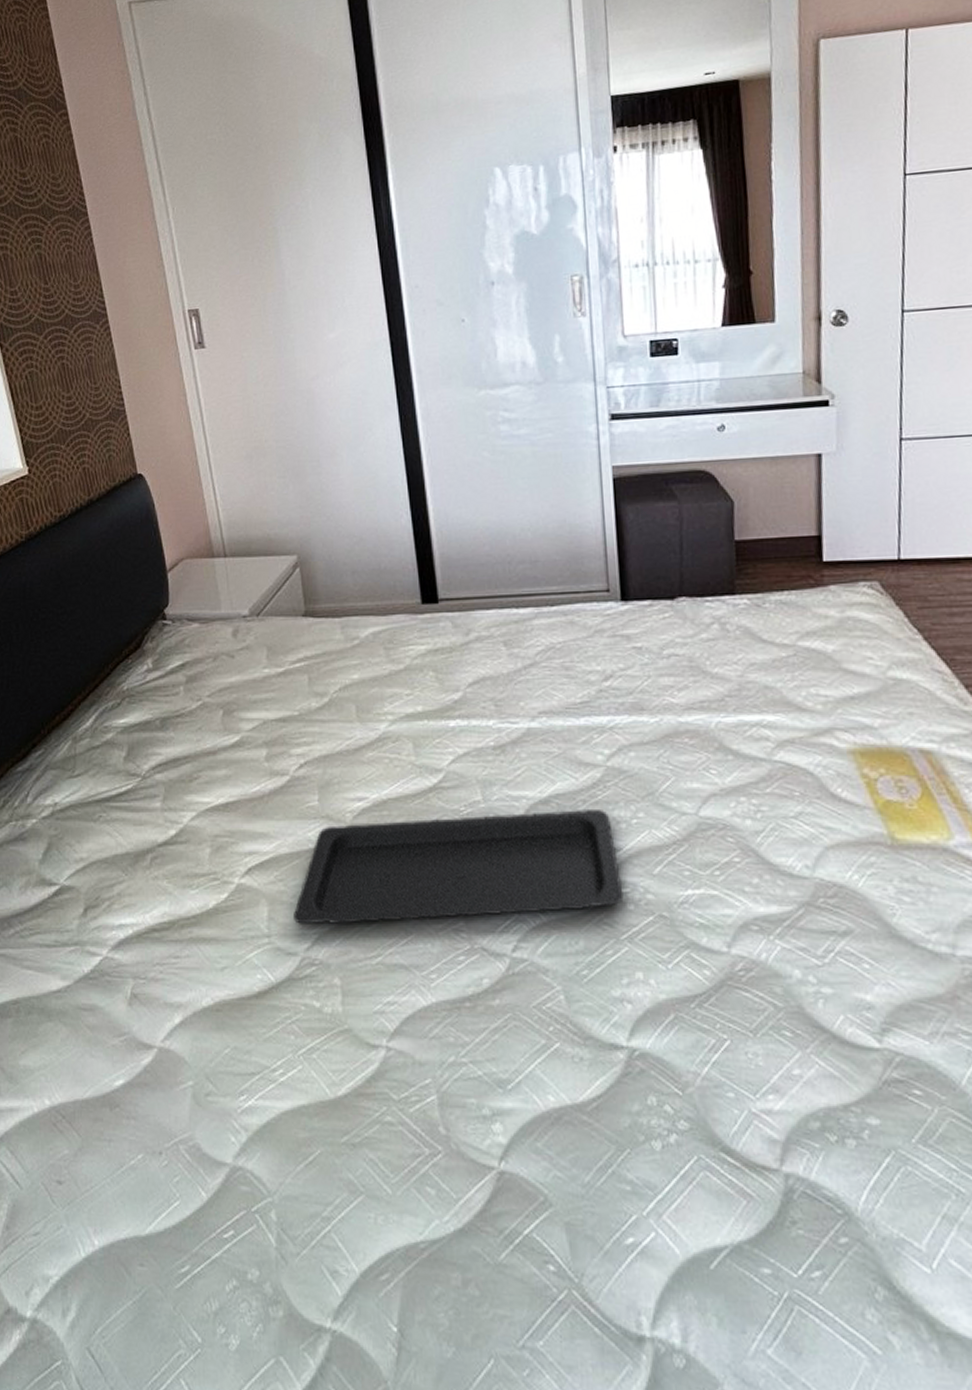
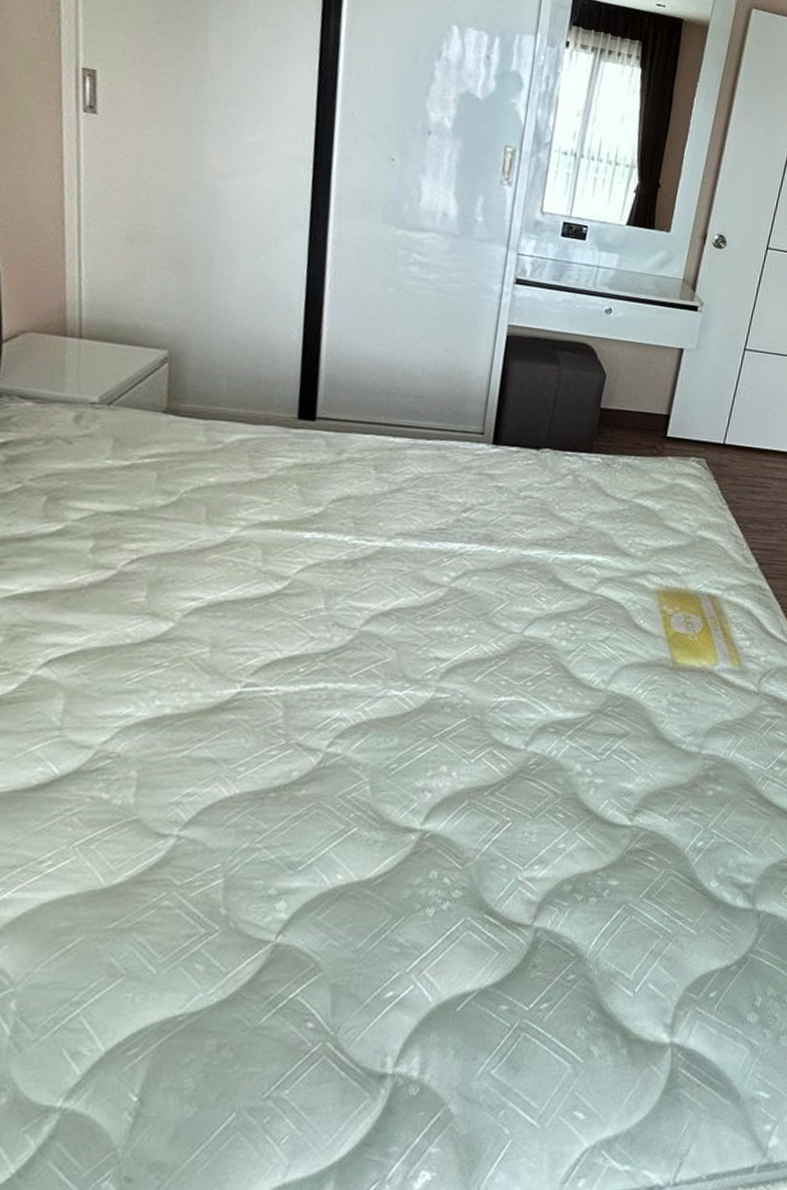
serving tray: present [294,808,624,925] -> none [94,622,444,720]

